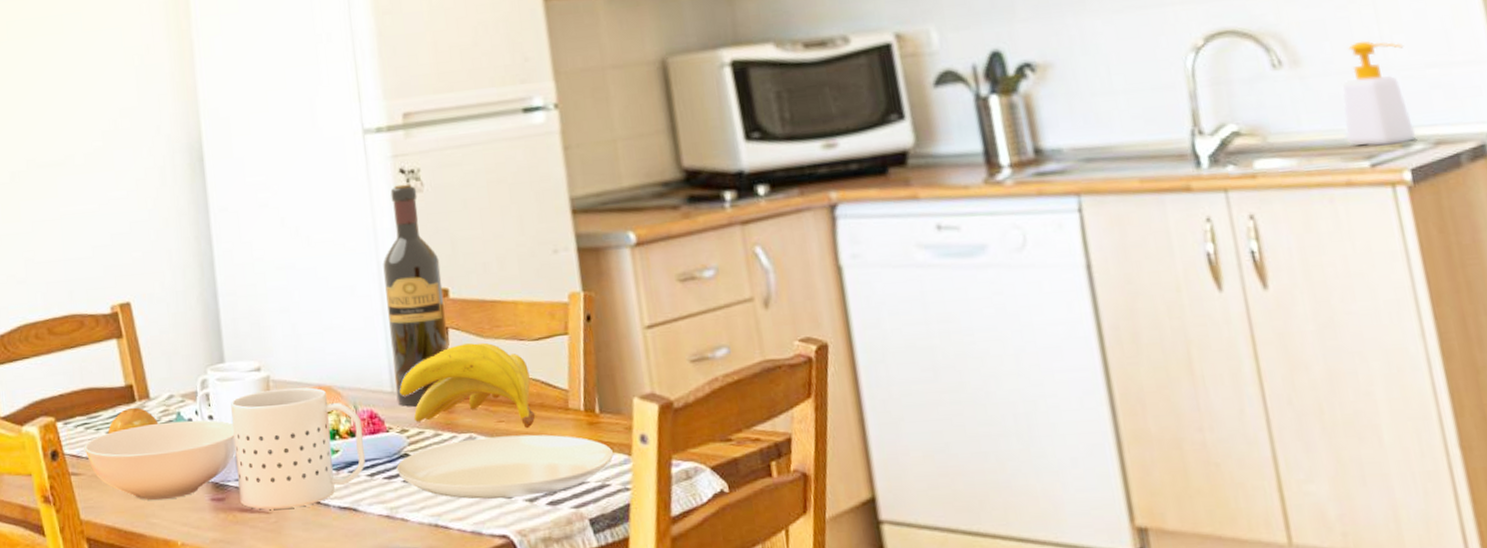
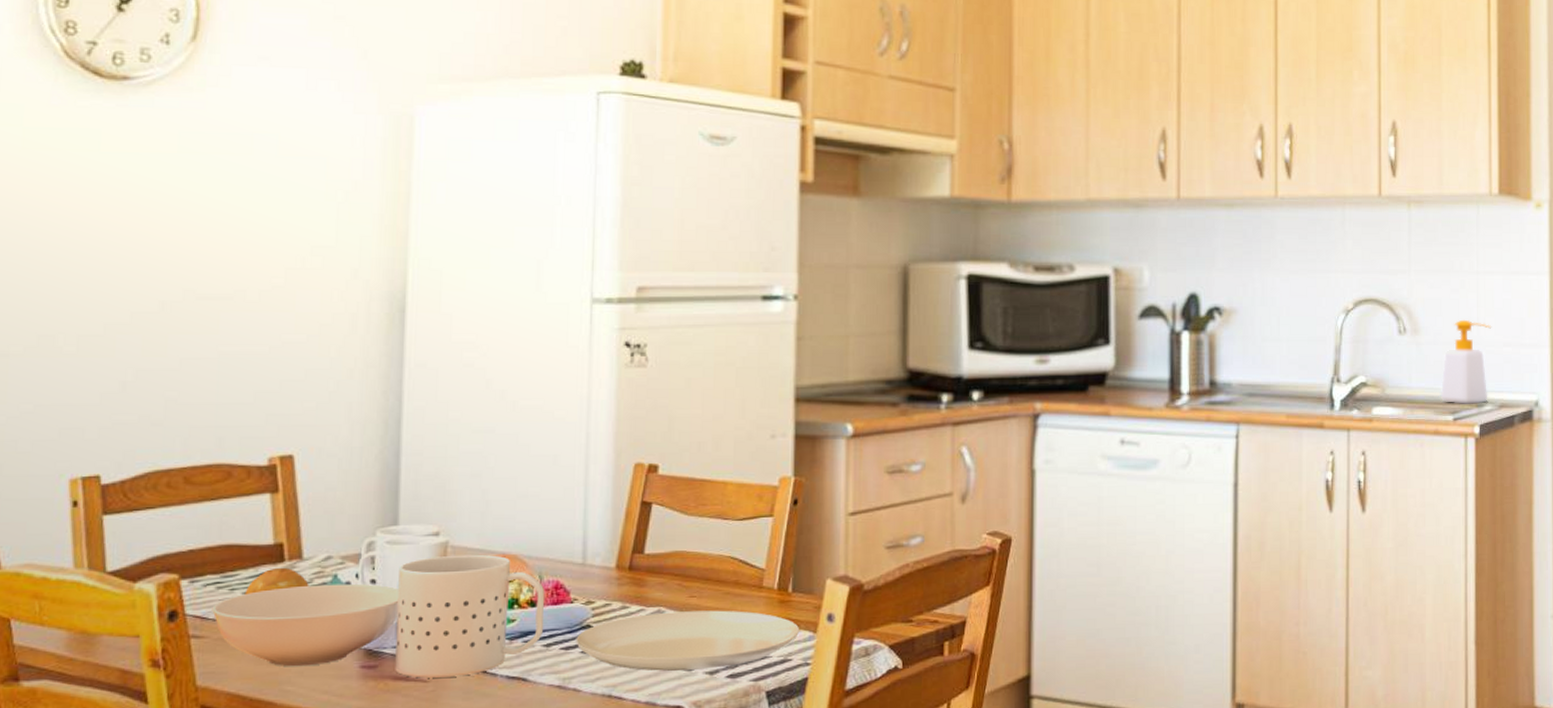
wine bottle: present [383,184,449,407] -> none [587,358,653,579]
banana: present [399,342,536,429] -> none [591,519,729,605]

